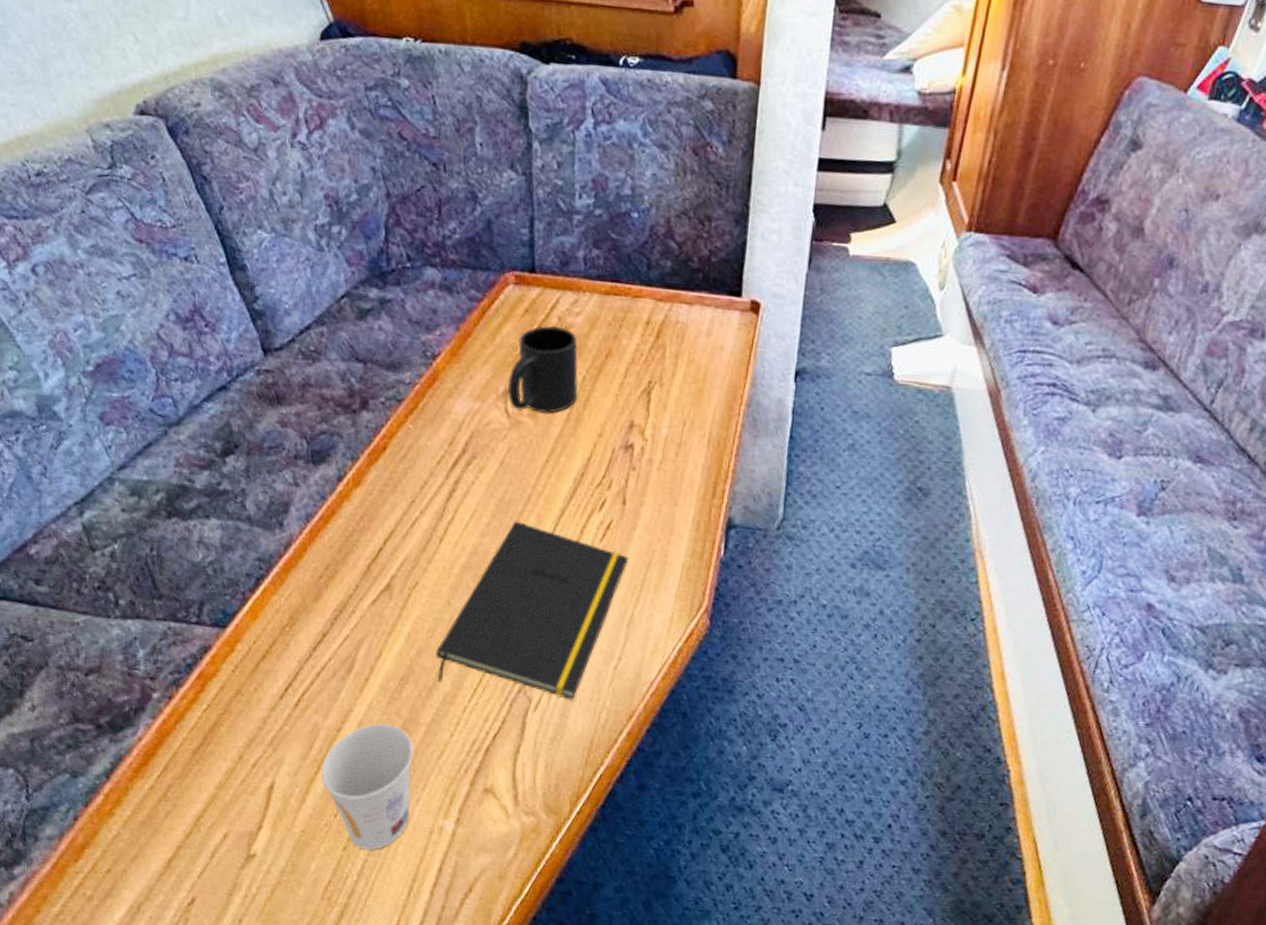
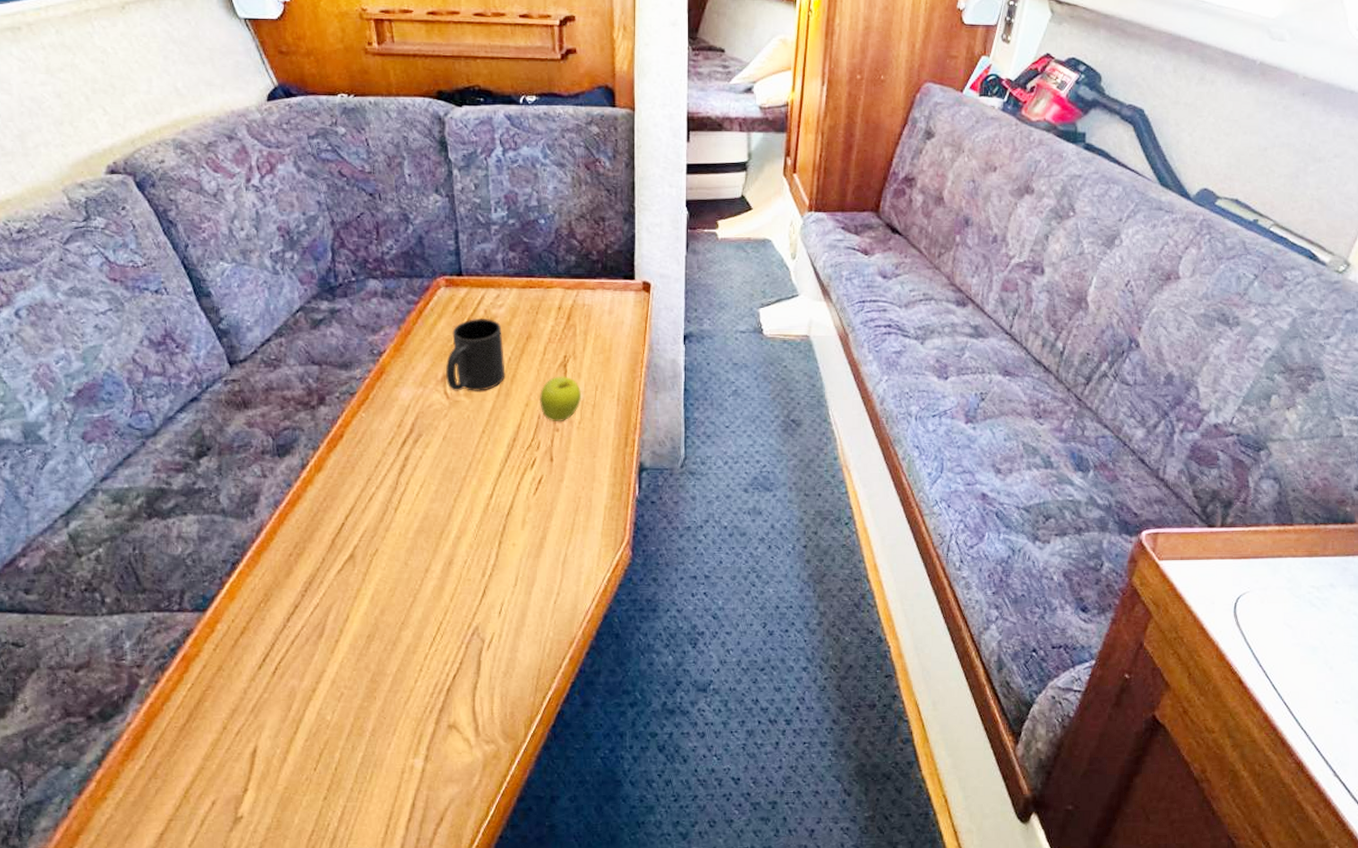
cup: present [320,723,414,850] -> none [299,678,383,797]
notepad: present [436,521,629,700] -> none [398,486,559,636]
fruit: none [615,404,665,459] -> present [540,376,581,421]

